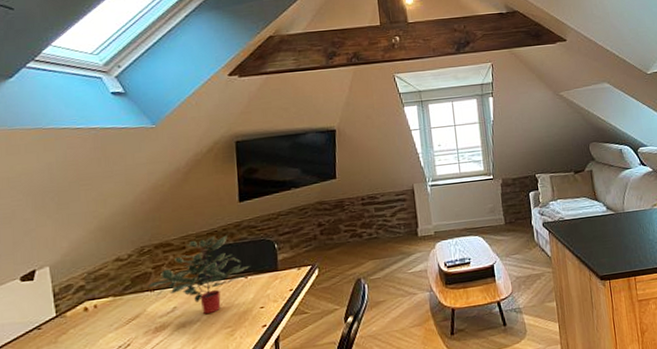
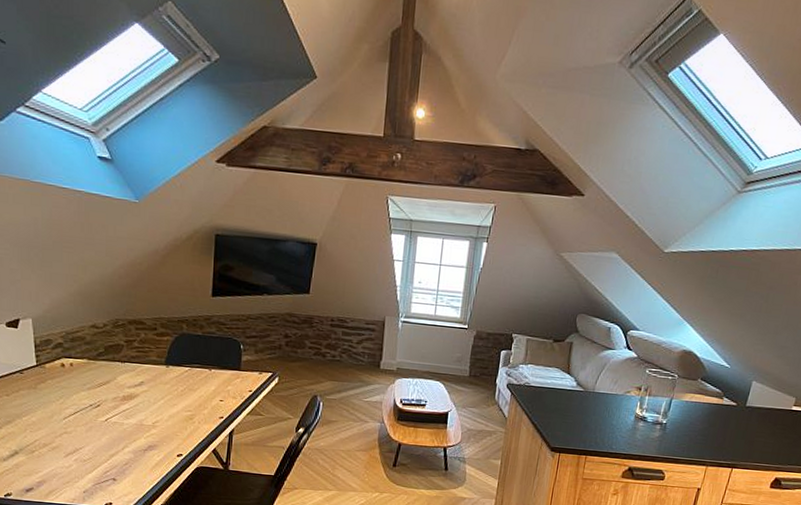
potted plant: present [148,234,251,315] -> none [120,323,216,396]

